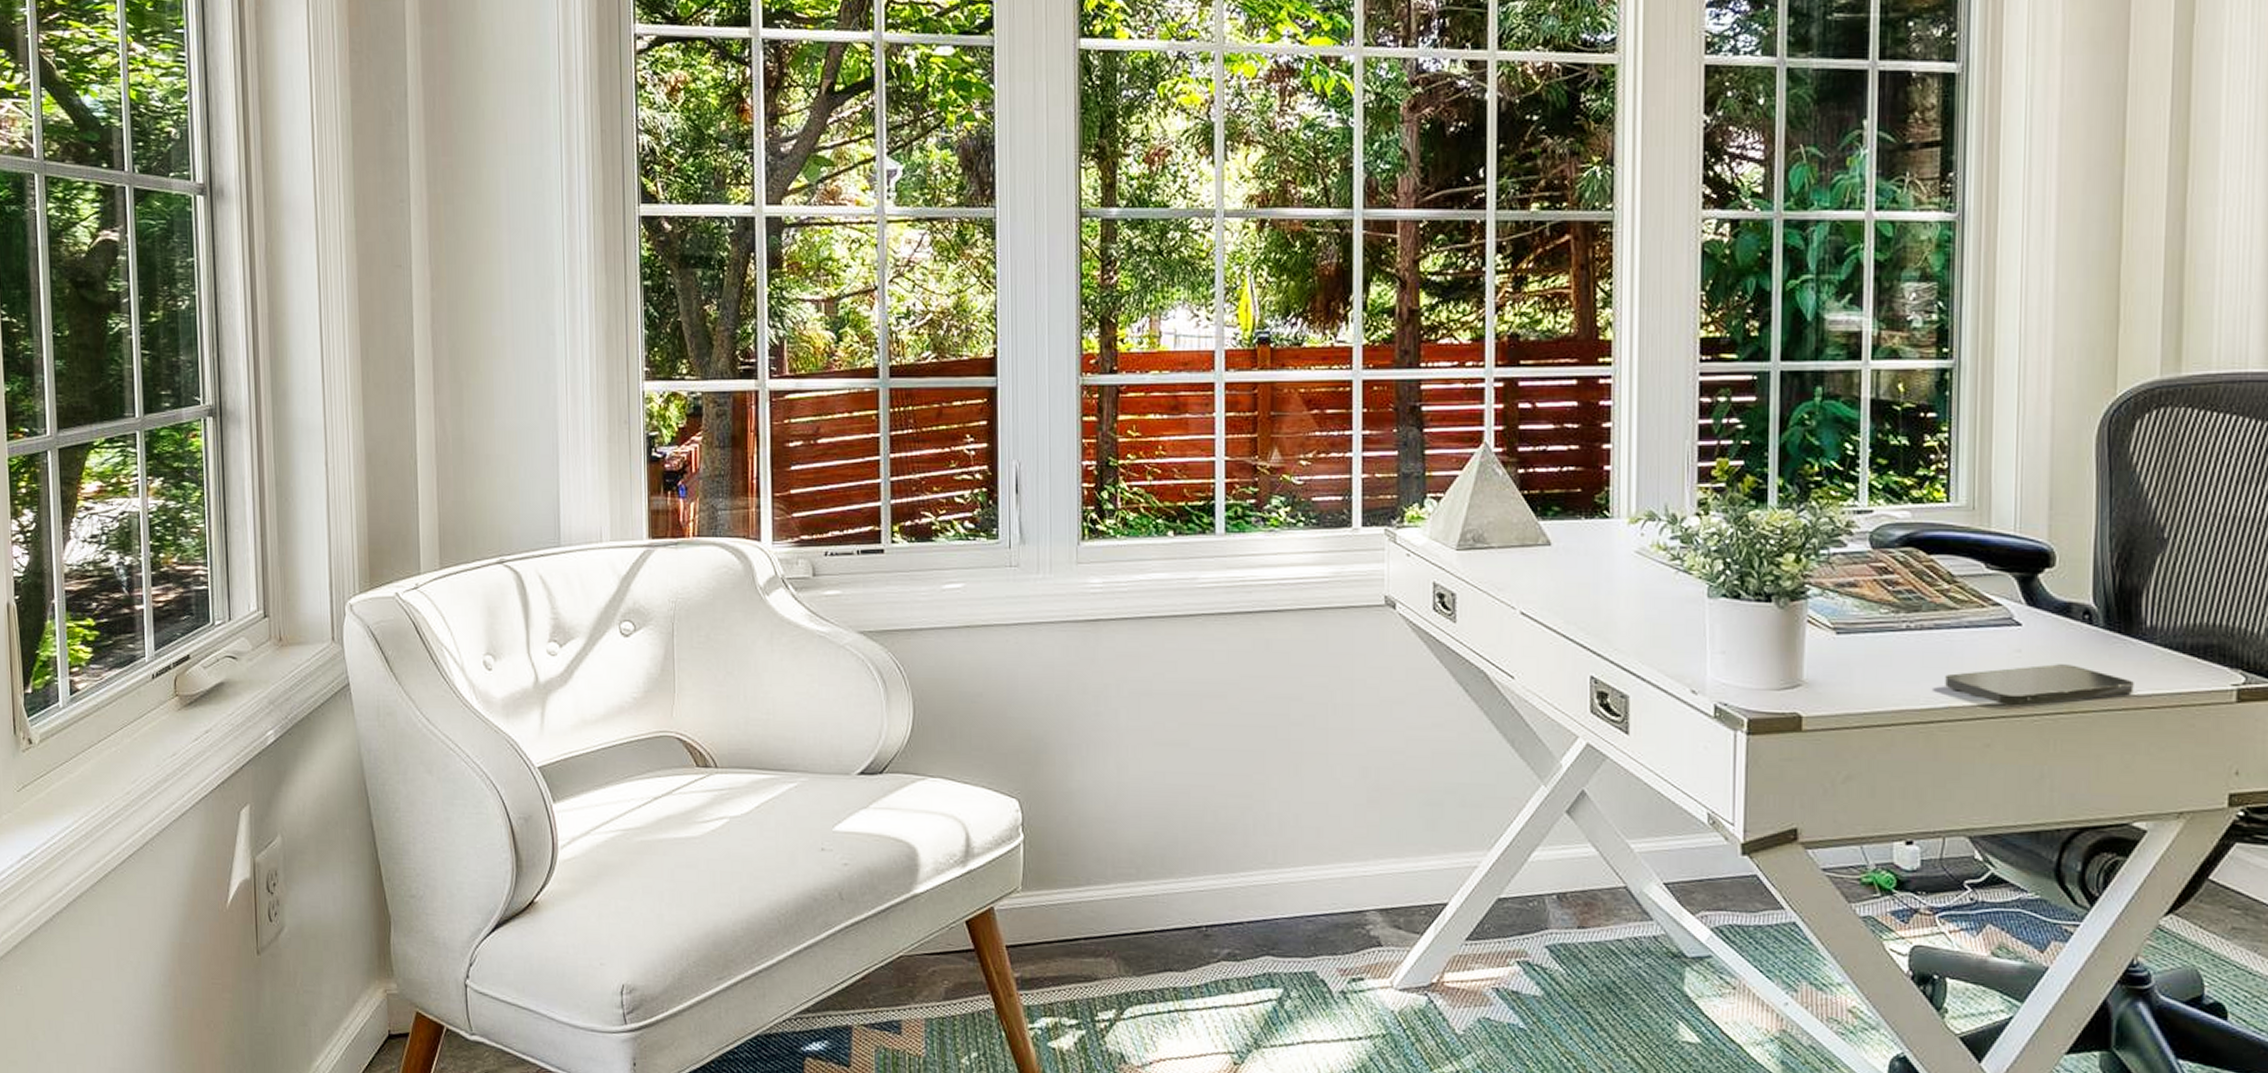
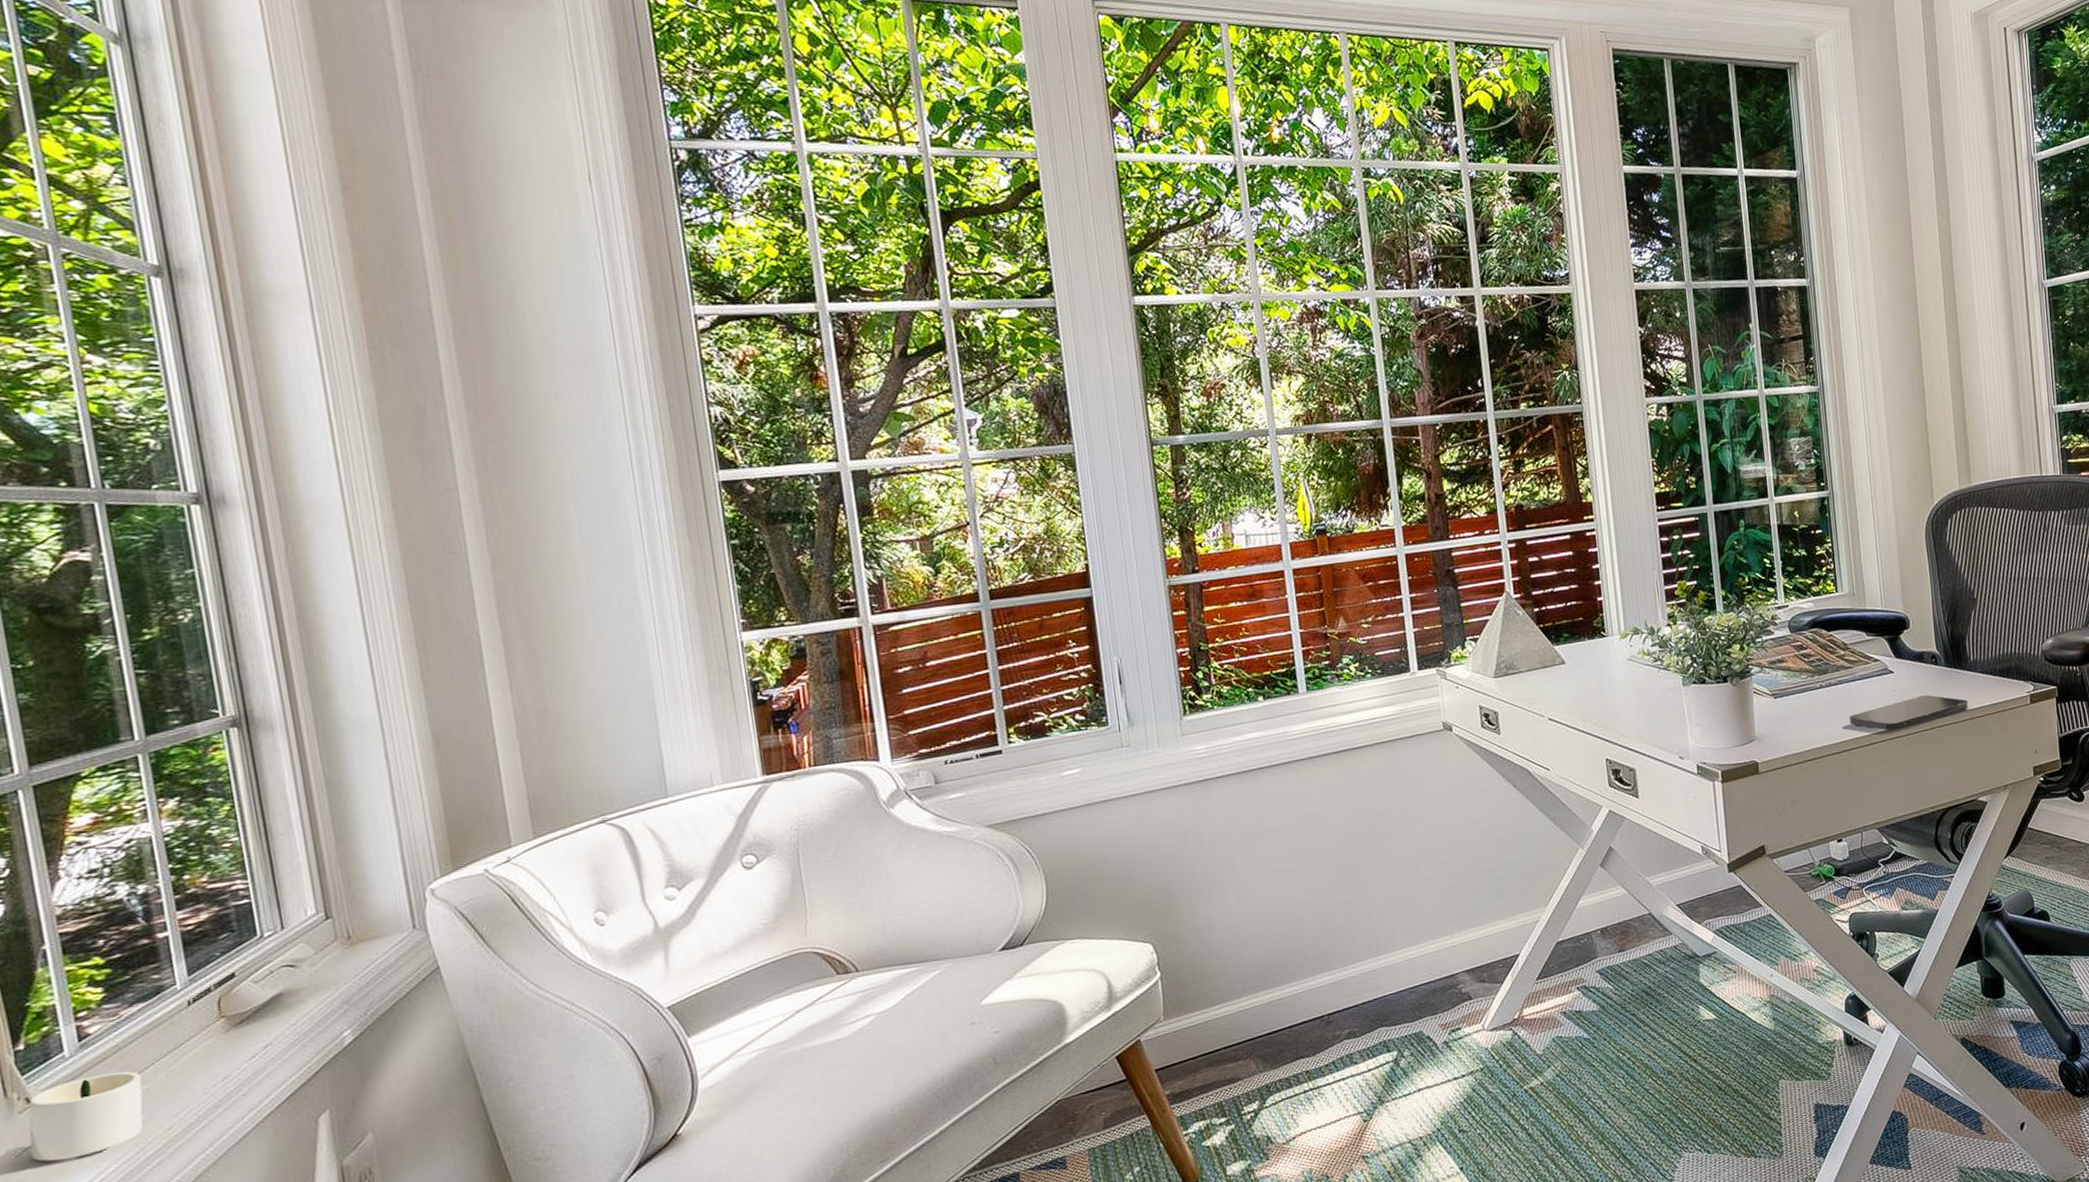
candle: none [27,729,112,803] -> present [29,1071,143,1162]

